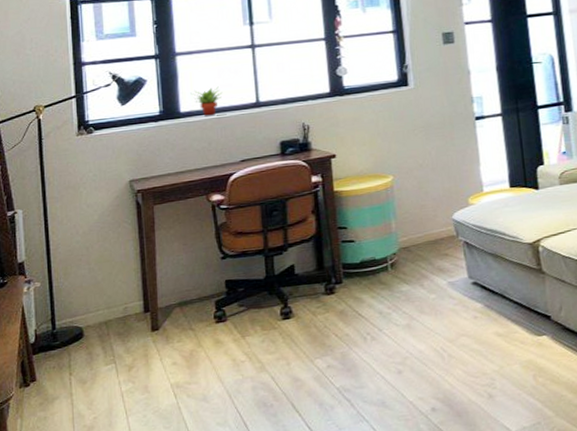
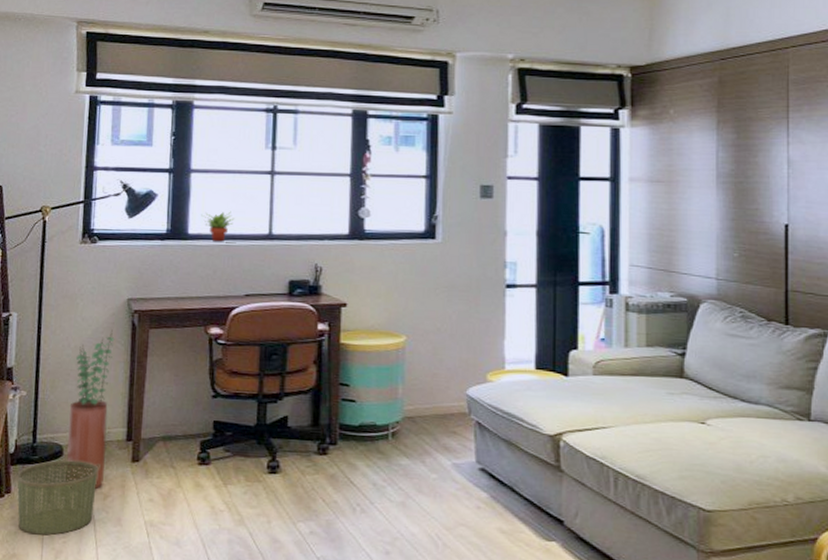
basket: none [38,338,122,417] -> present [14,460,100,536]
vase: none [84,211,126,364] -> present [66,329,115,489]

